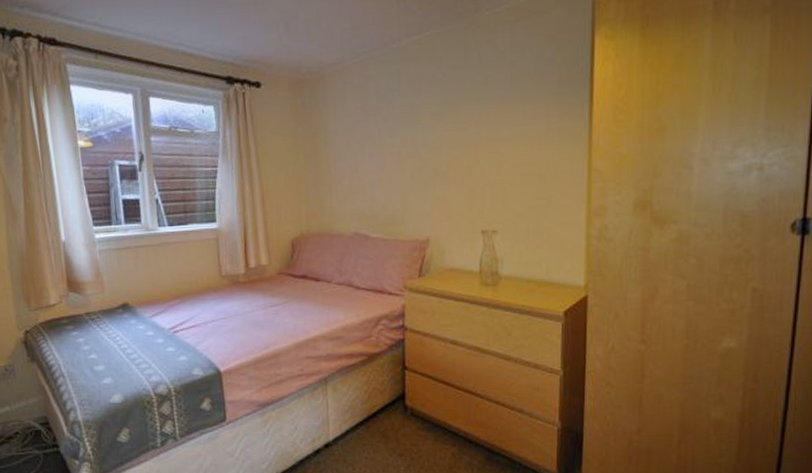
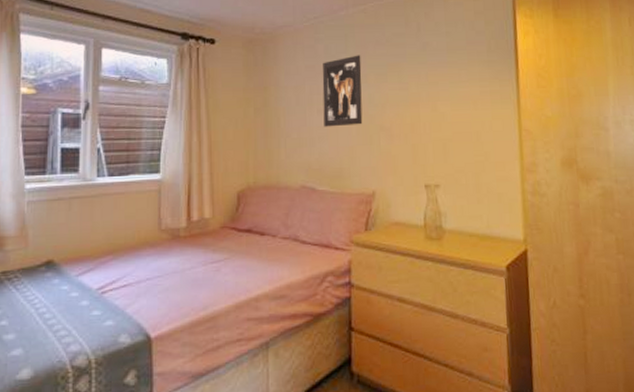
wall art: none [373,92,417,173] -> present [322,55,363,127]

